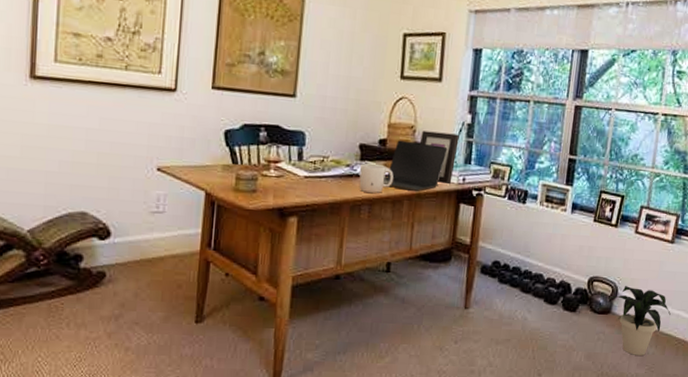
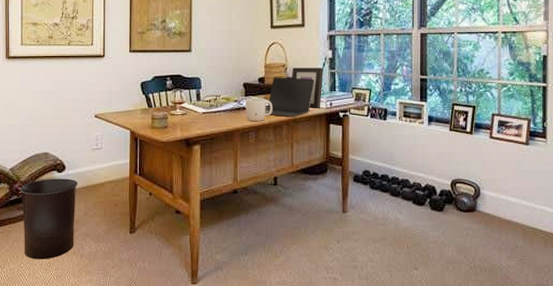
waste bin: none [42,246,128,353] -> present [20,178,78,259]
potted plant: present [602,286,671,357] -> none [467,186,534,249]

